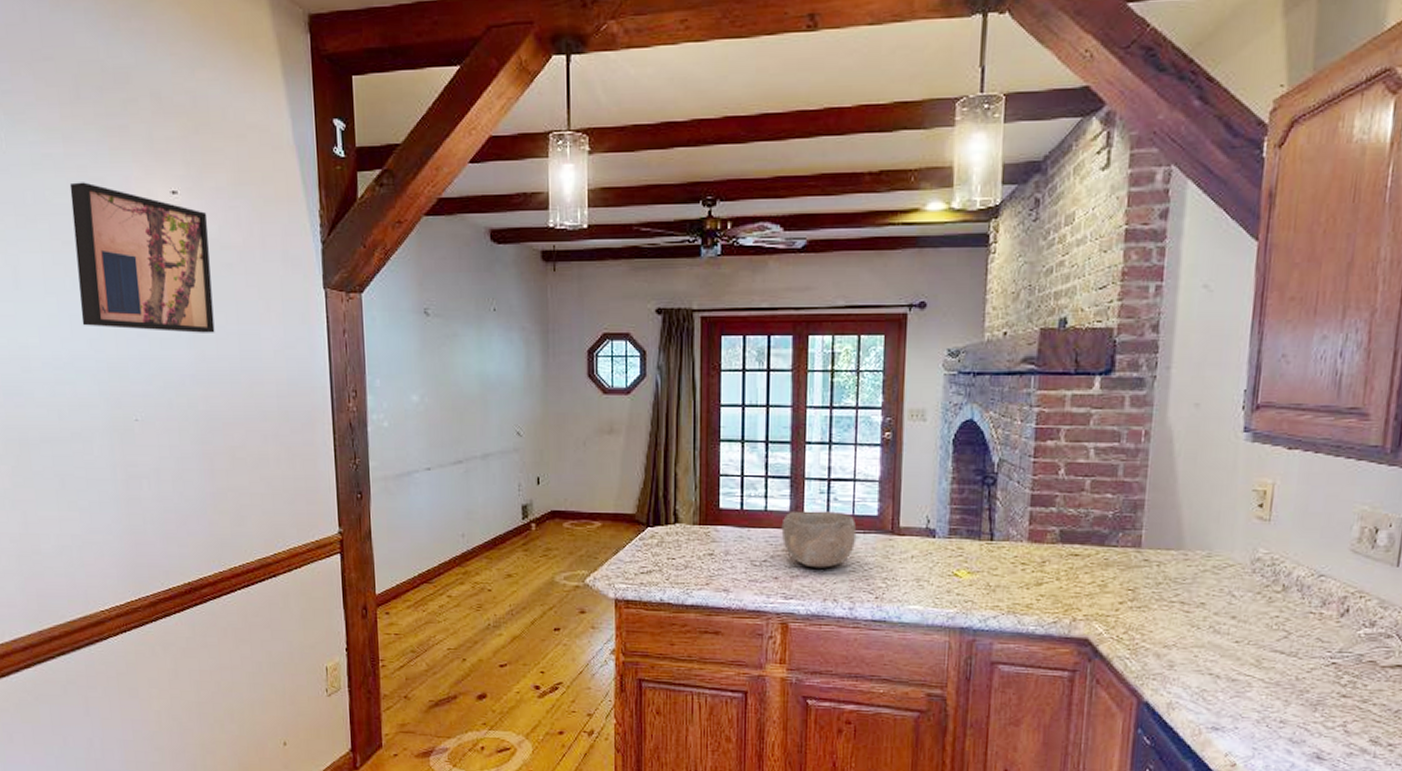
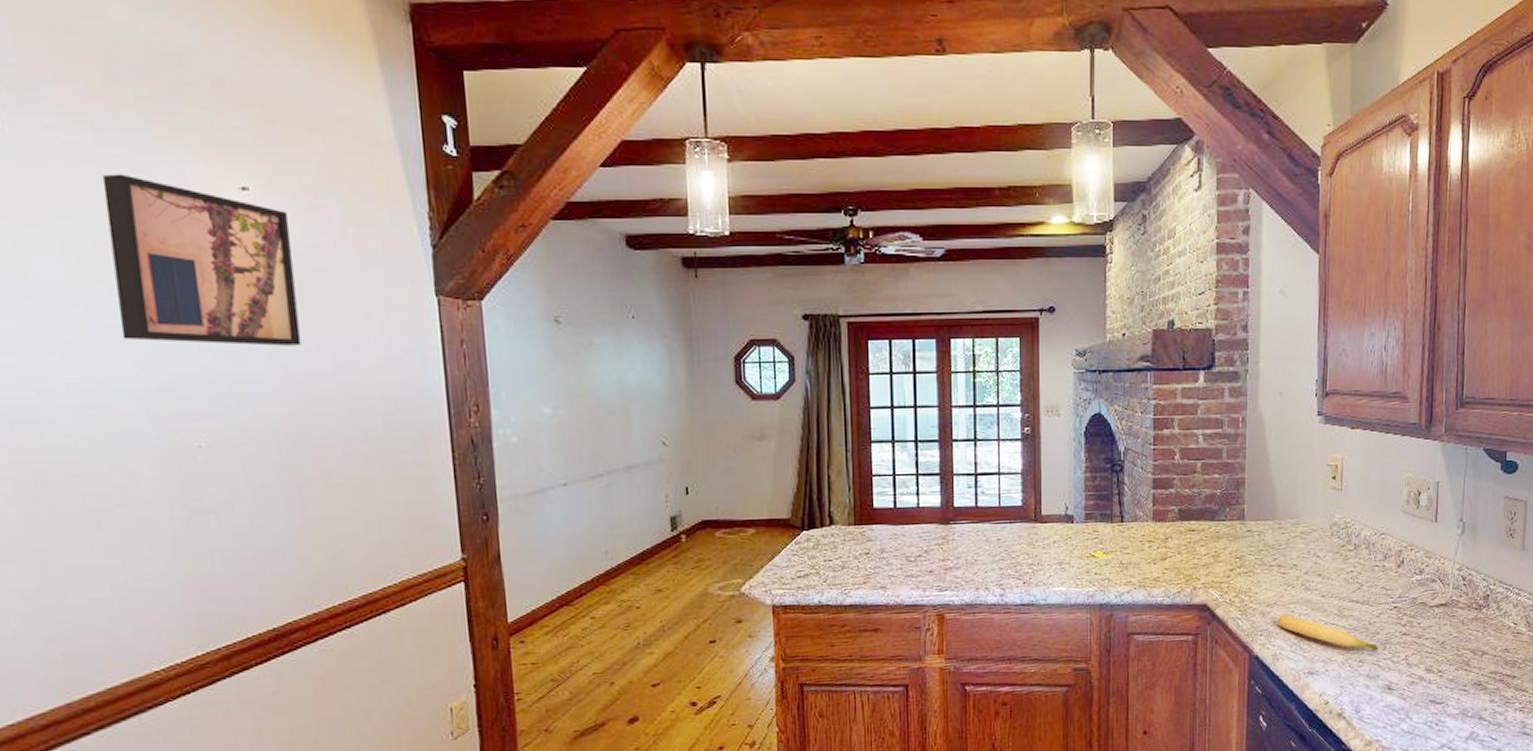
bowl: present [781,511,857,568] -> none [933,504,1004,559]
banana: none [1175,658,1308,712] -> present [1277,614,1379,651]

